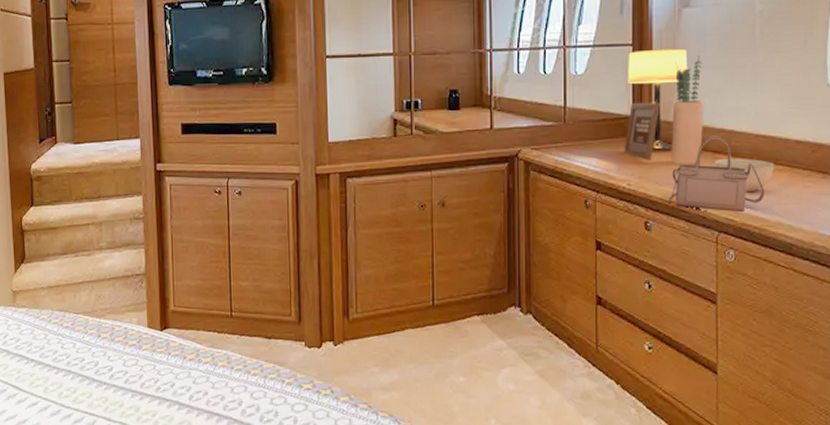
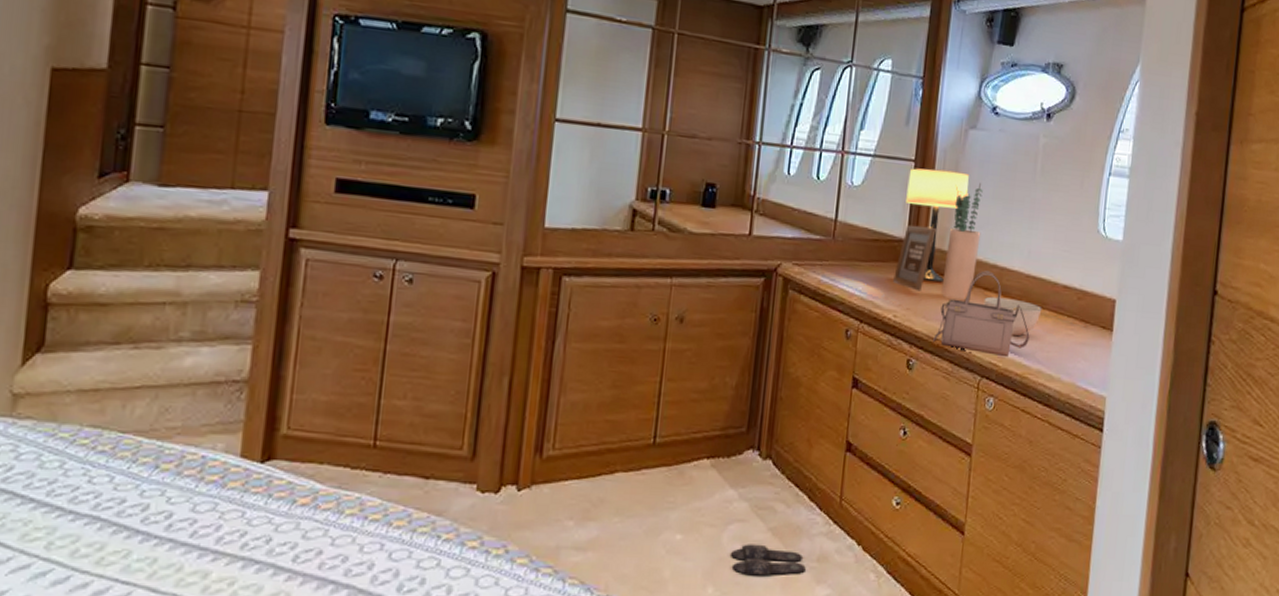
slippers: none [506,384,572,411] -> present [731,544,806,576]

